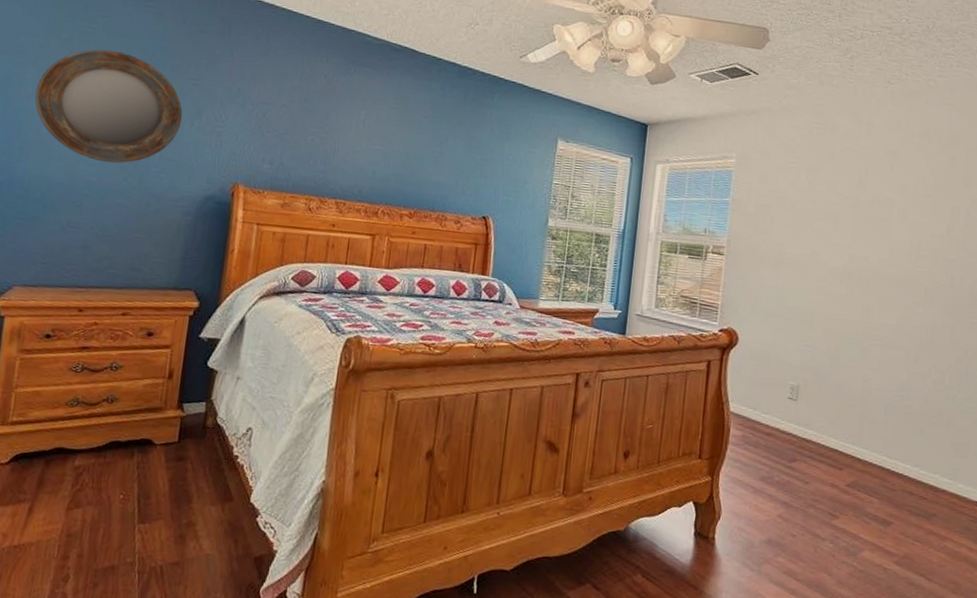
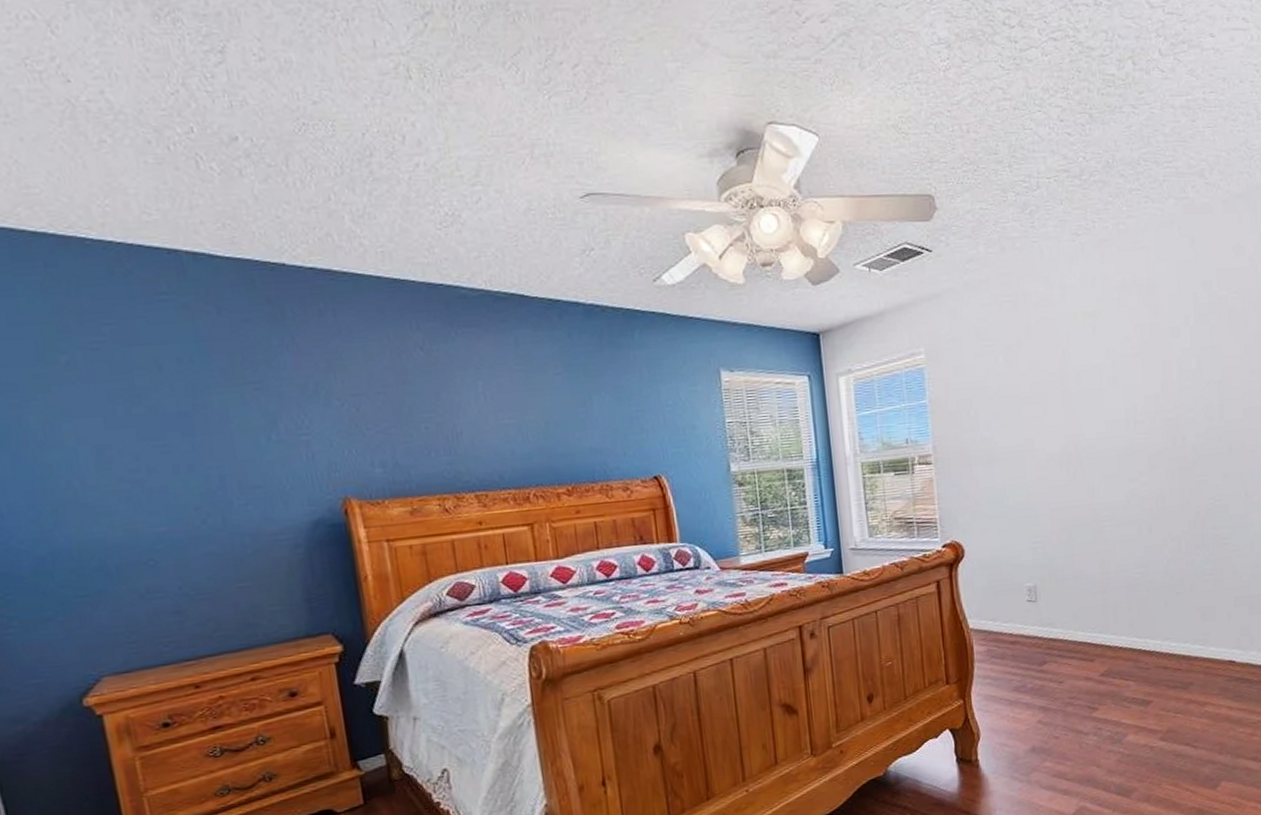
home mirror: present [35,49,183,164] -> none [47,365,255,507]

